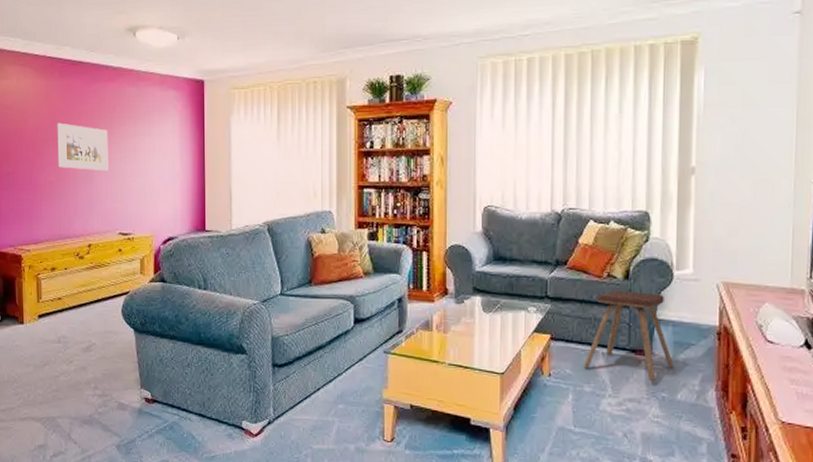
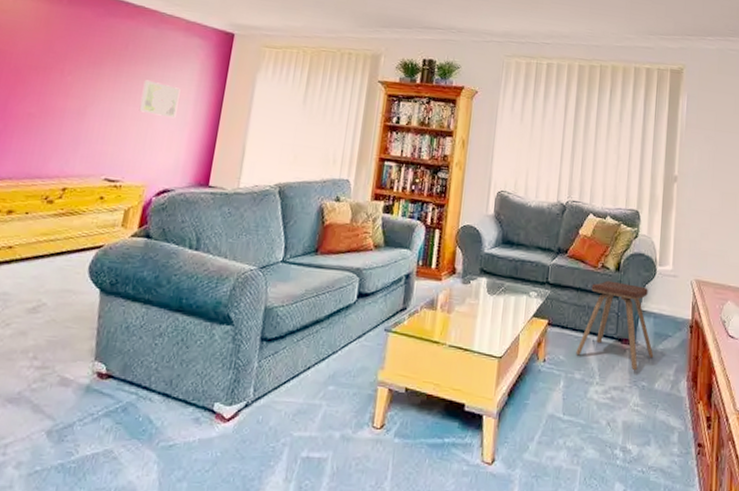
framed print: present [57,122,109,172] -> none [43,51,114,111]
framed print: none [134,138,167,171] -> present [139,80,181,119]

